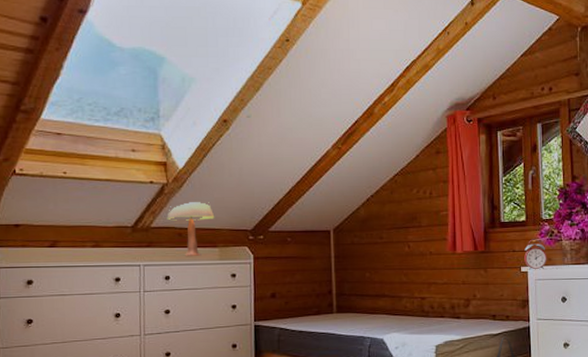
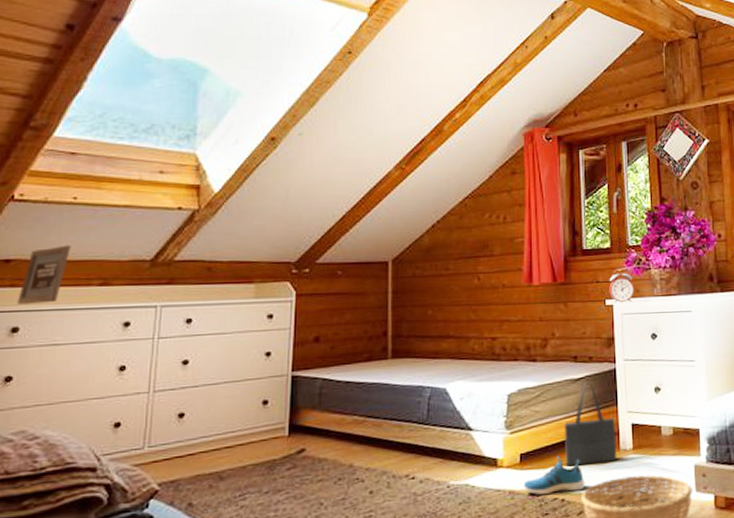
picture frame: none [29,212,66,262] -> present [17,245,71,304]
table lamp: present [166,202,215,257] -> none [194,230,253,296]

